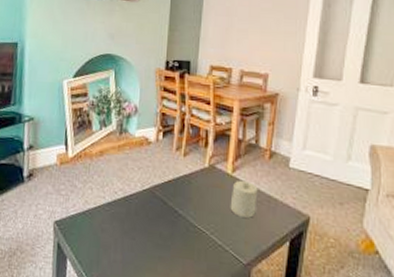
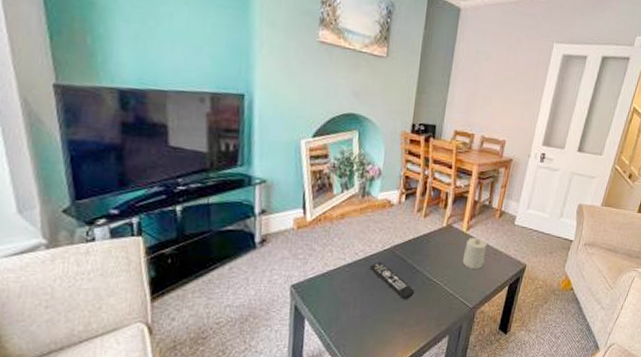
remote control: none [130,202,179,248] -> present [370,262,415,300]

